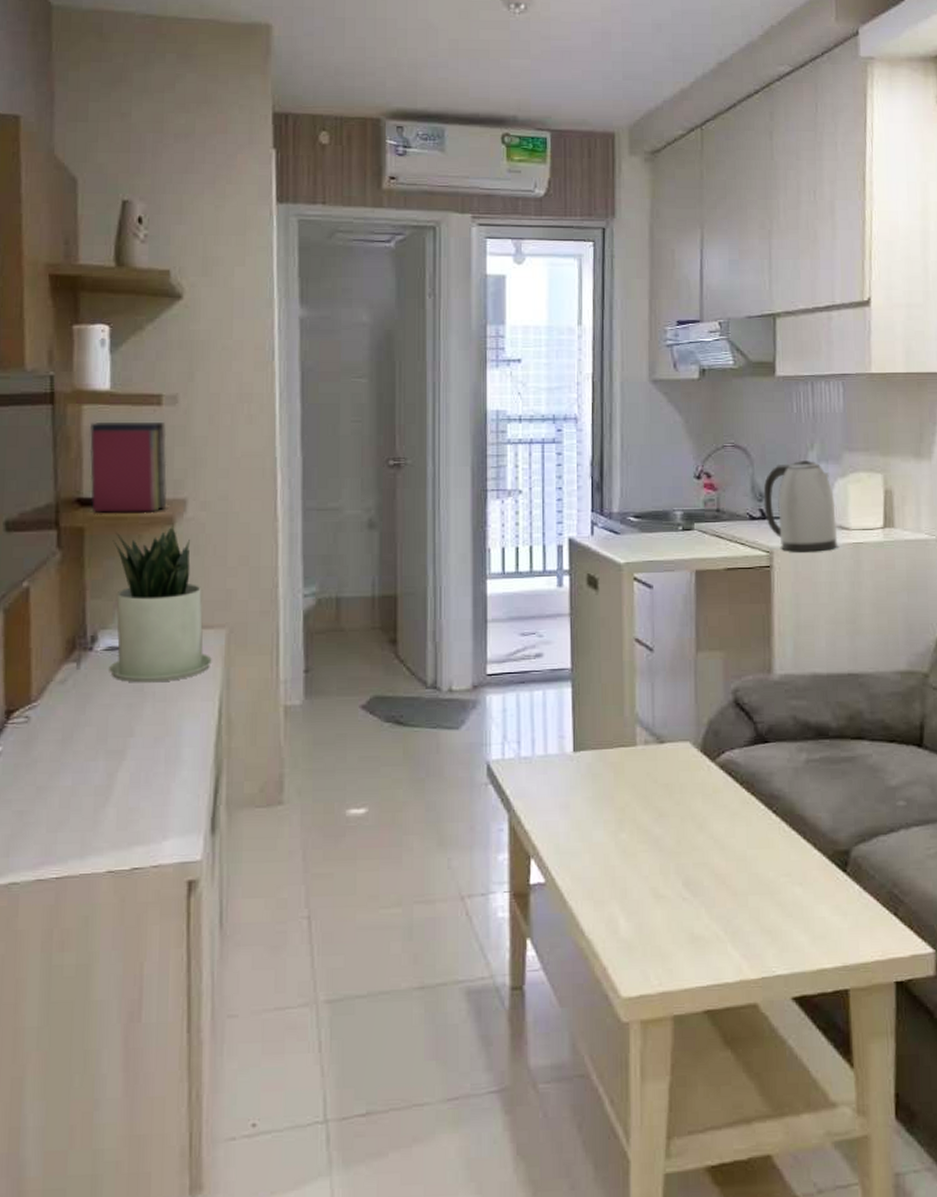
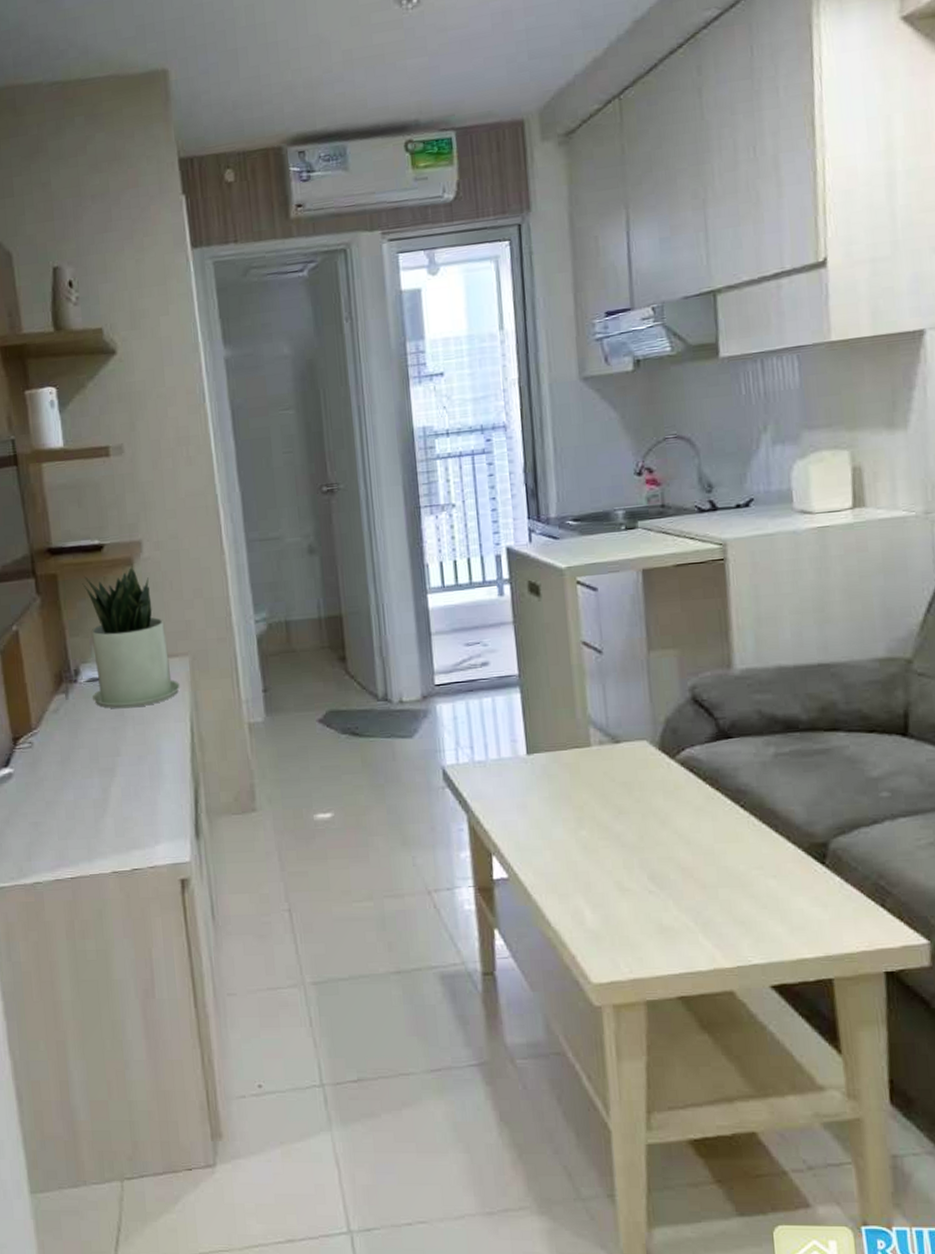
books: present [89,422,167,513] -> none [51,472,124,560]
kettle: present [763,461,838,552] -> none [711,444,800,542]

